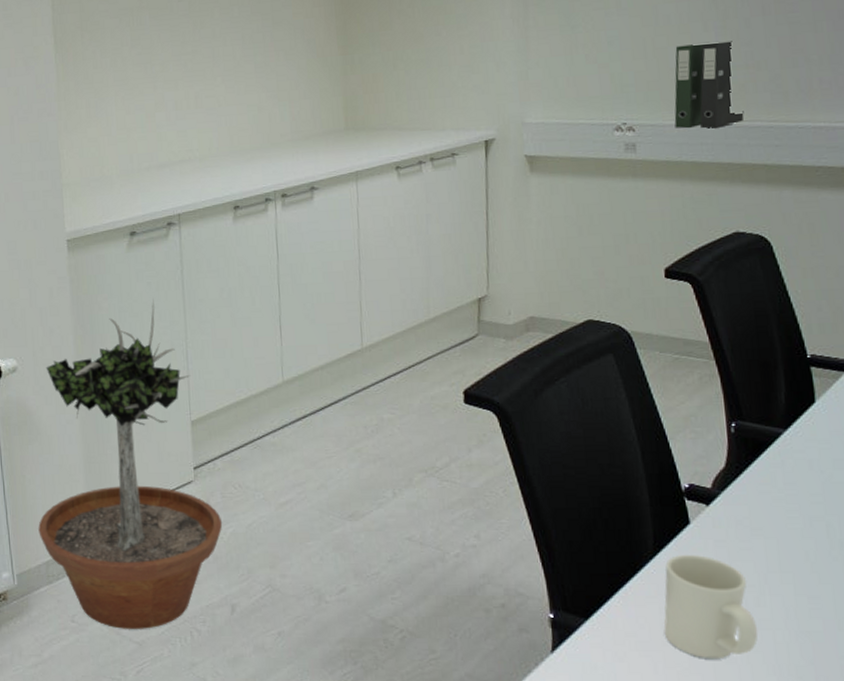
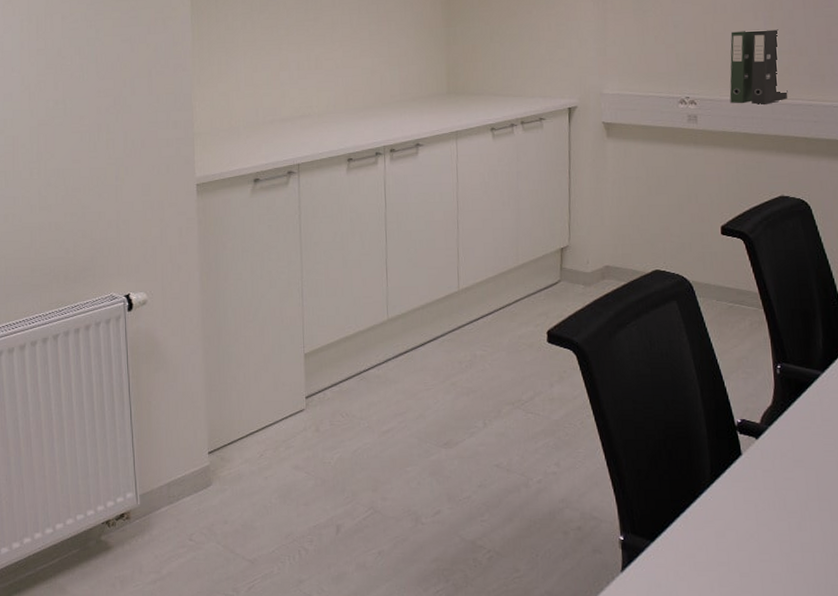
potted tree: present [38,299,223,629] -> none [161,240,331,548]
mug: present [664,555,758,660] -> none [719,484,800,579]

